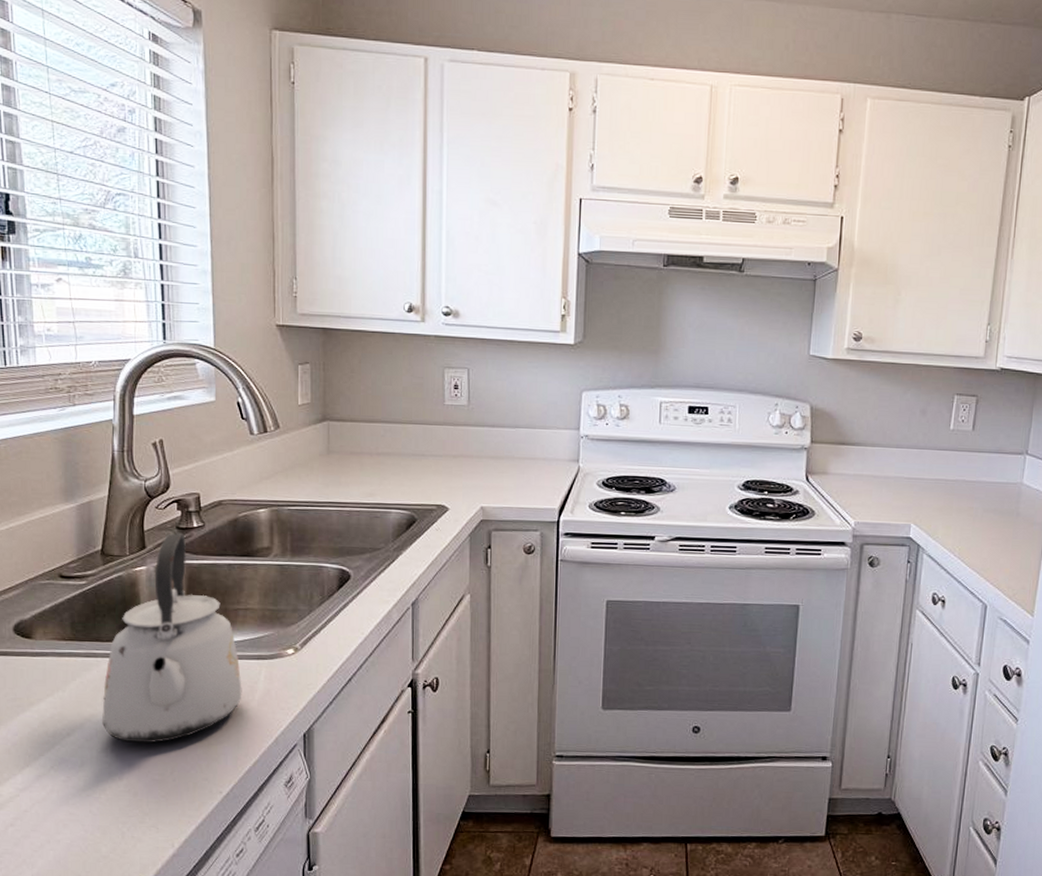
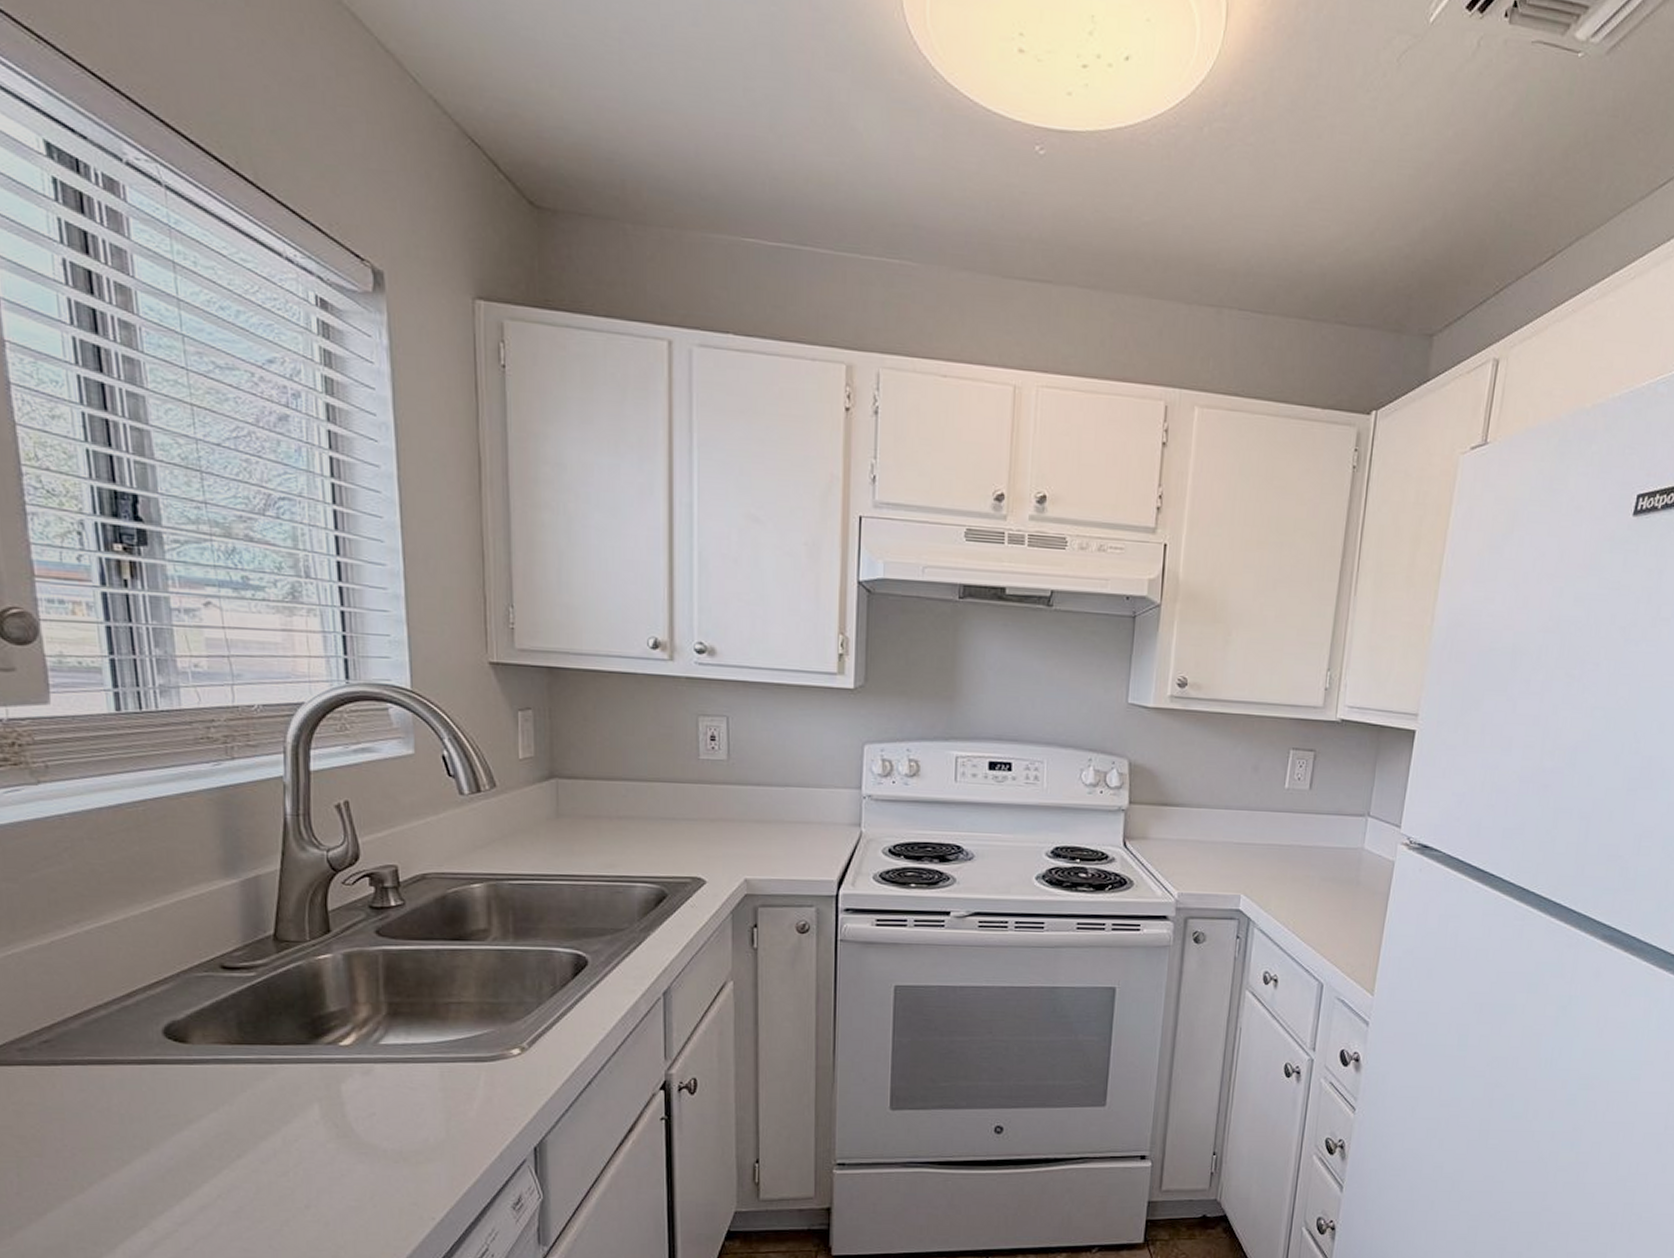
kettle: present [102,533,242,743] -> none [281,913,457,1164]

